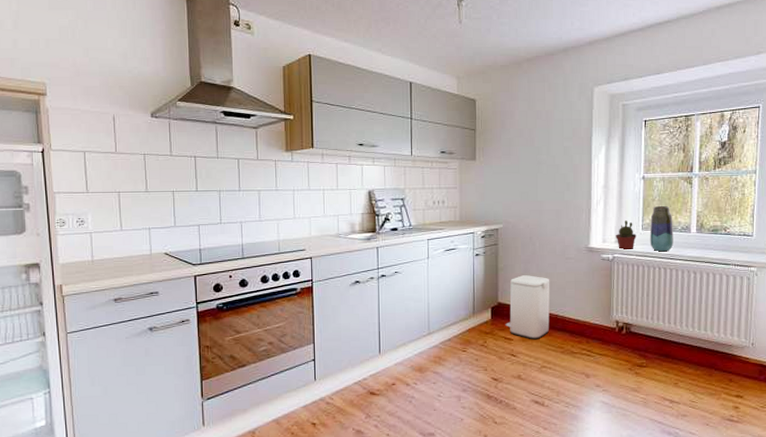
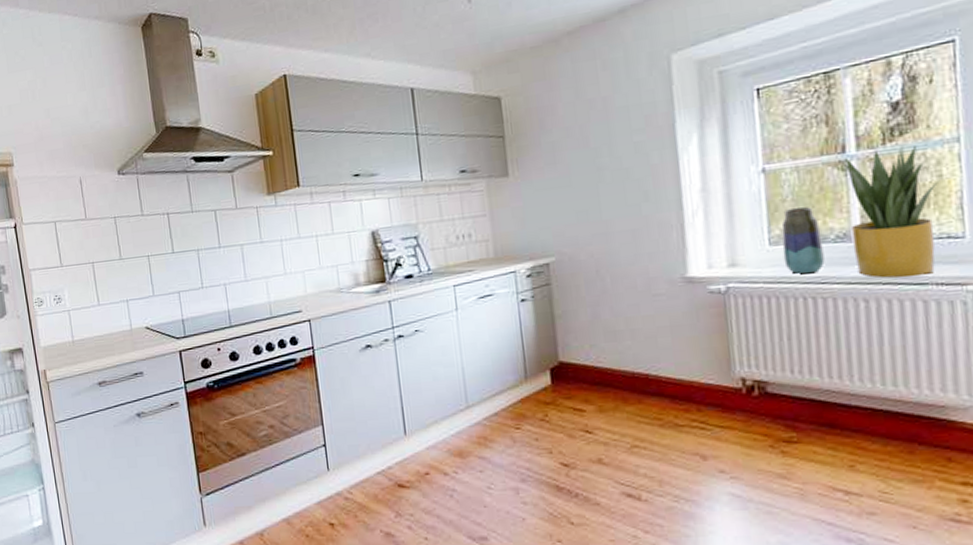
pedal bin: present [505,275,550,340] -> none [572,322,639,410]
potted cactus: present [616,220,636,249] -> none [727,234,762,276]
planter: none [690,172,743,260] -> present [842,146,940,279]

